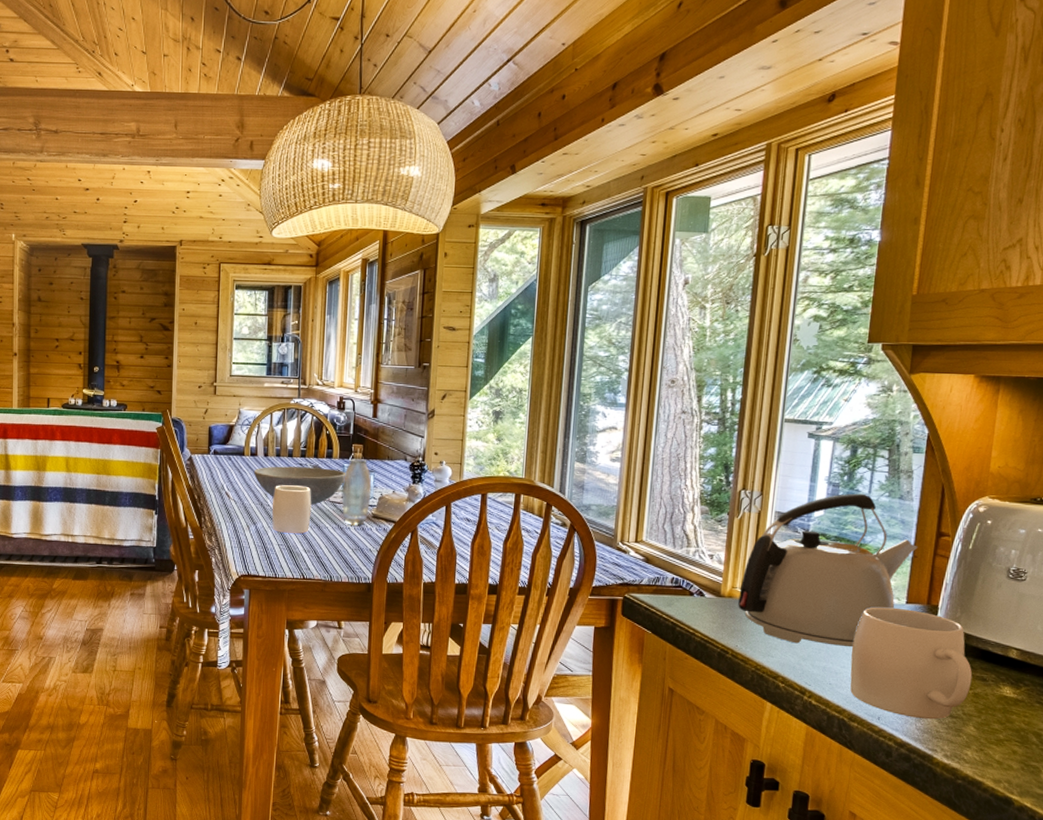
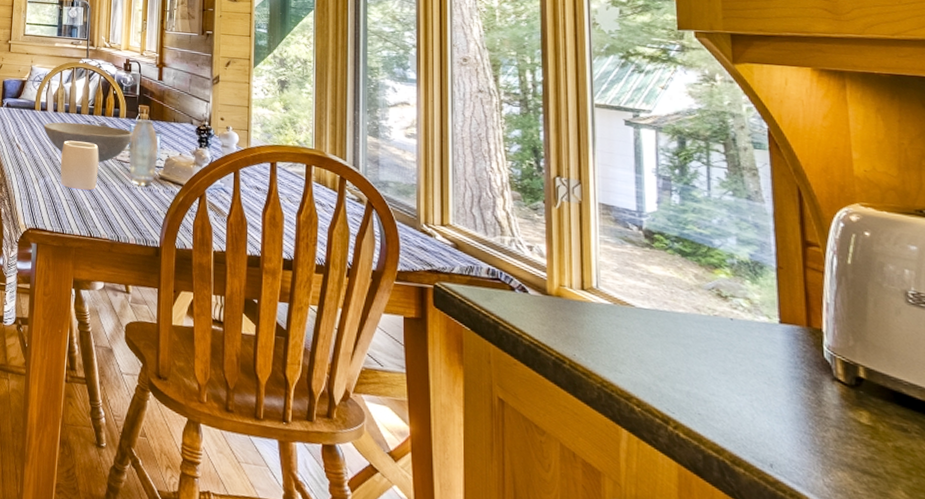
kettle: present [738,493,918,648] -> none [569,189,781,371]
mug: present [850,607,973,720] -> none [719,323,889,476]

